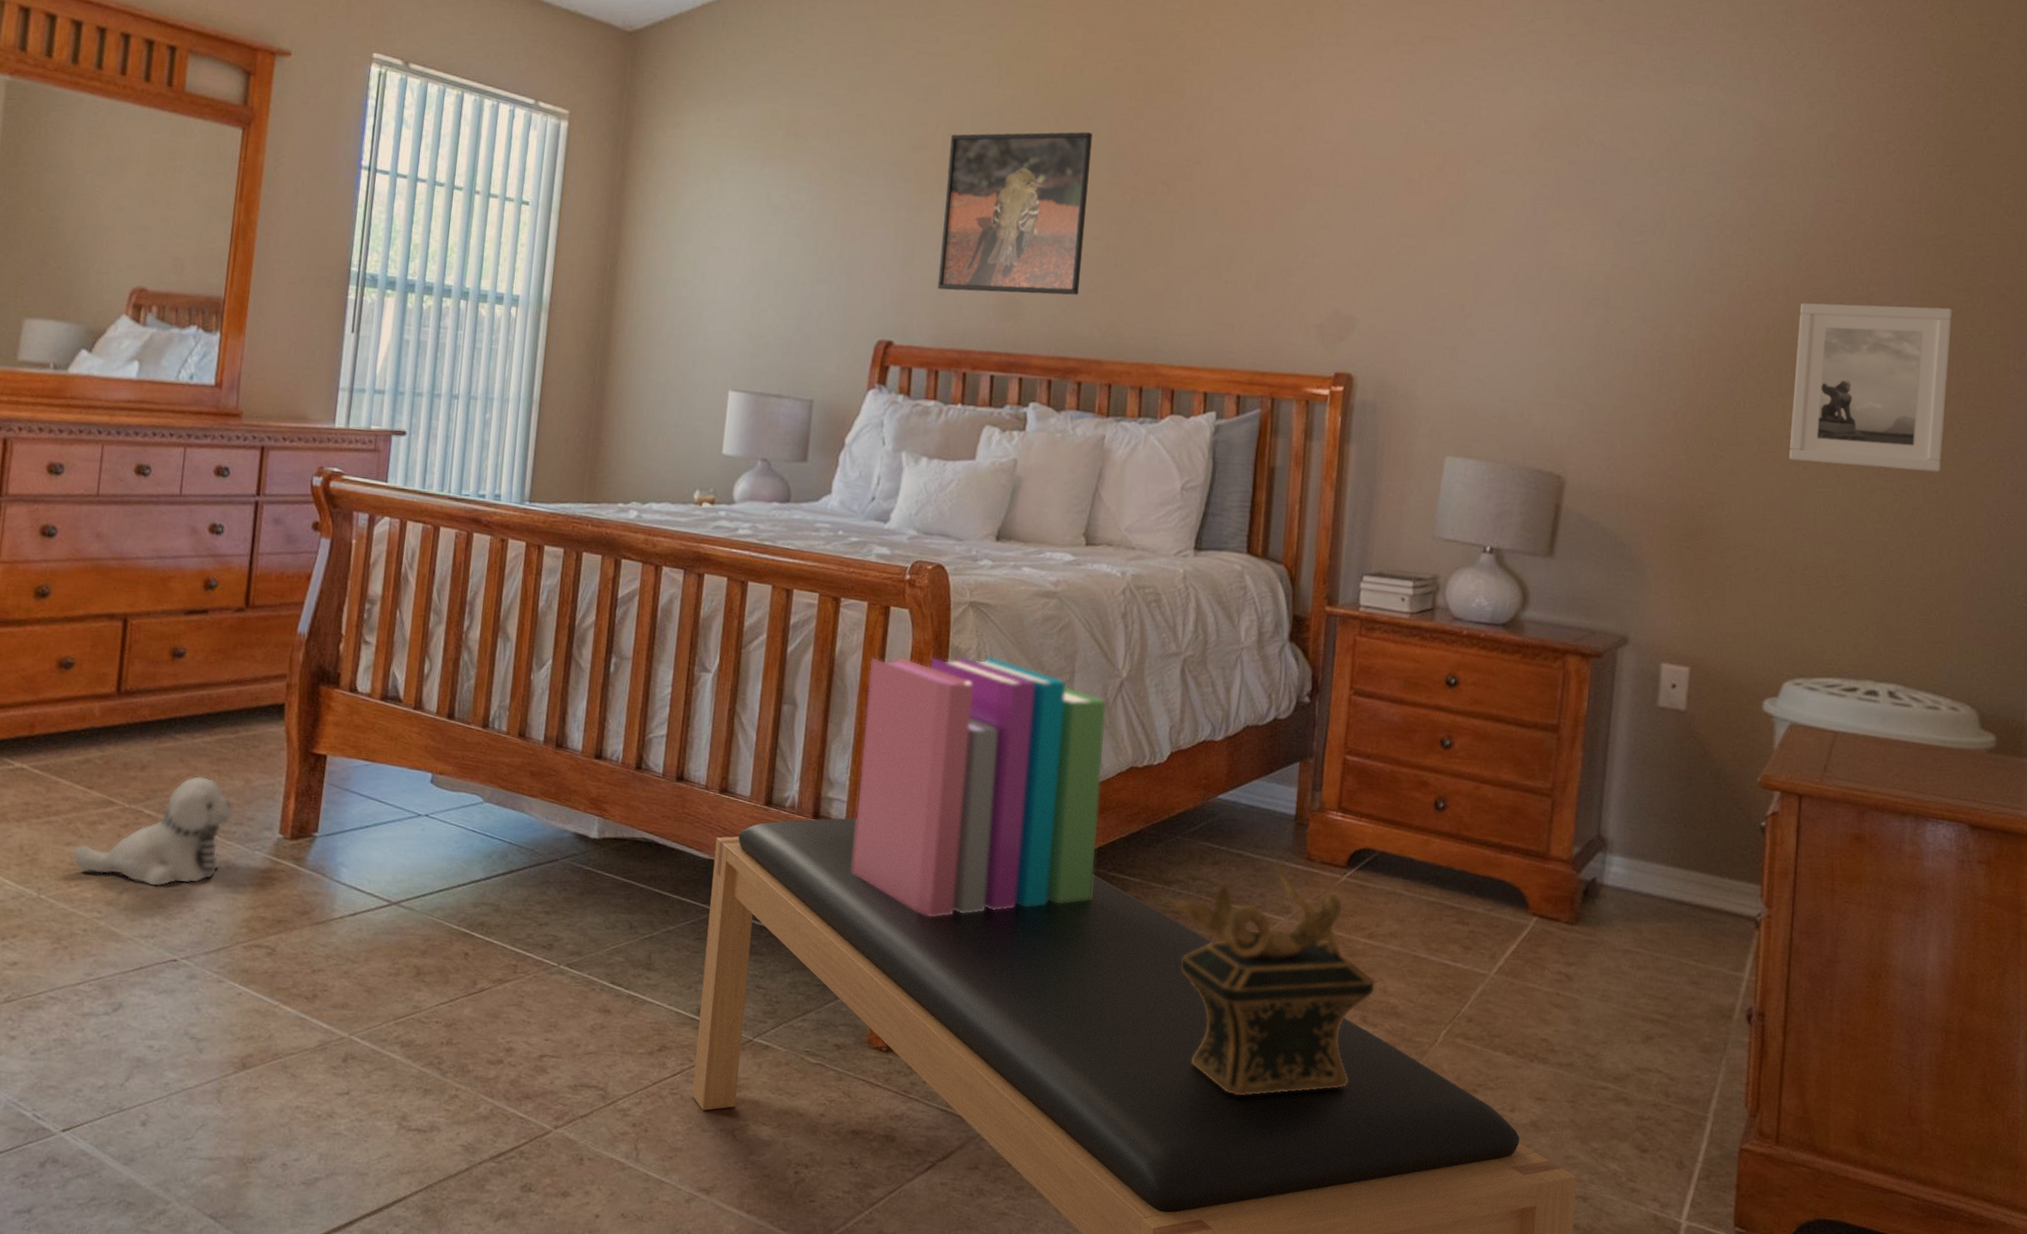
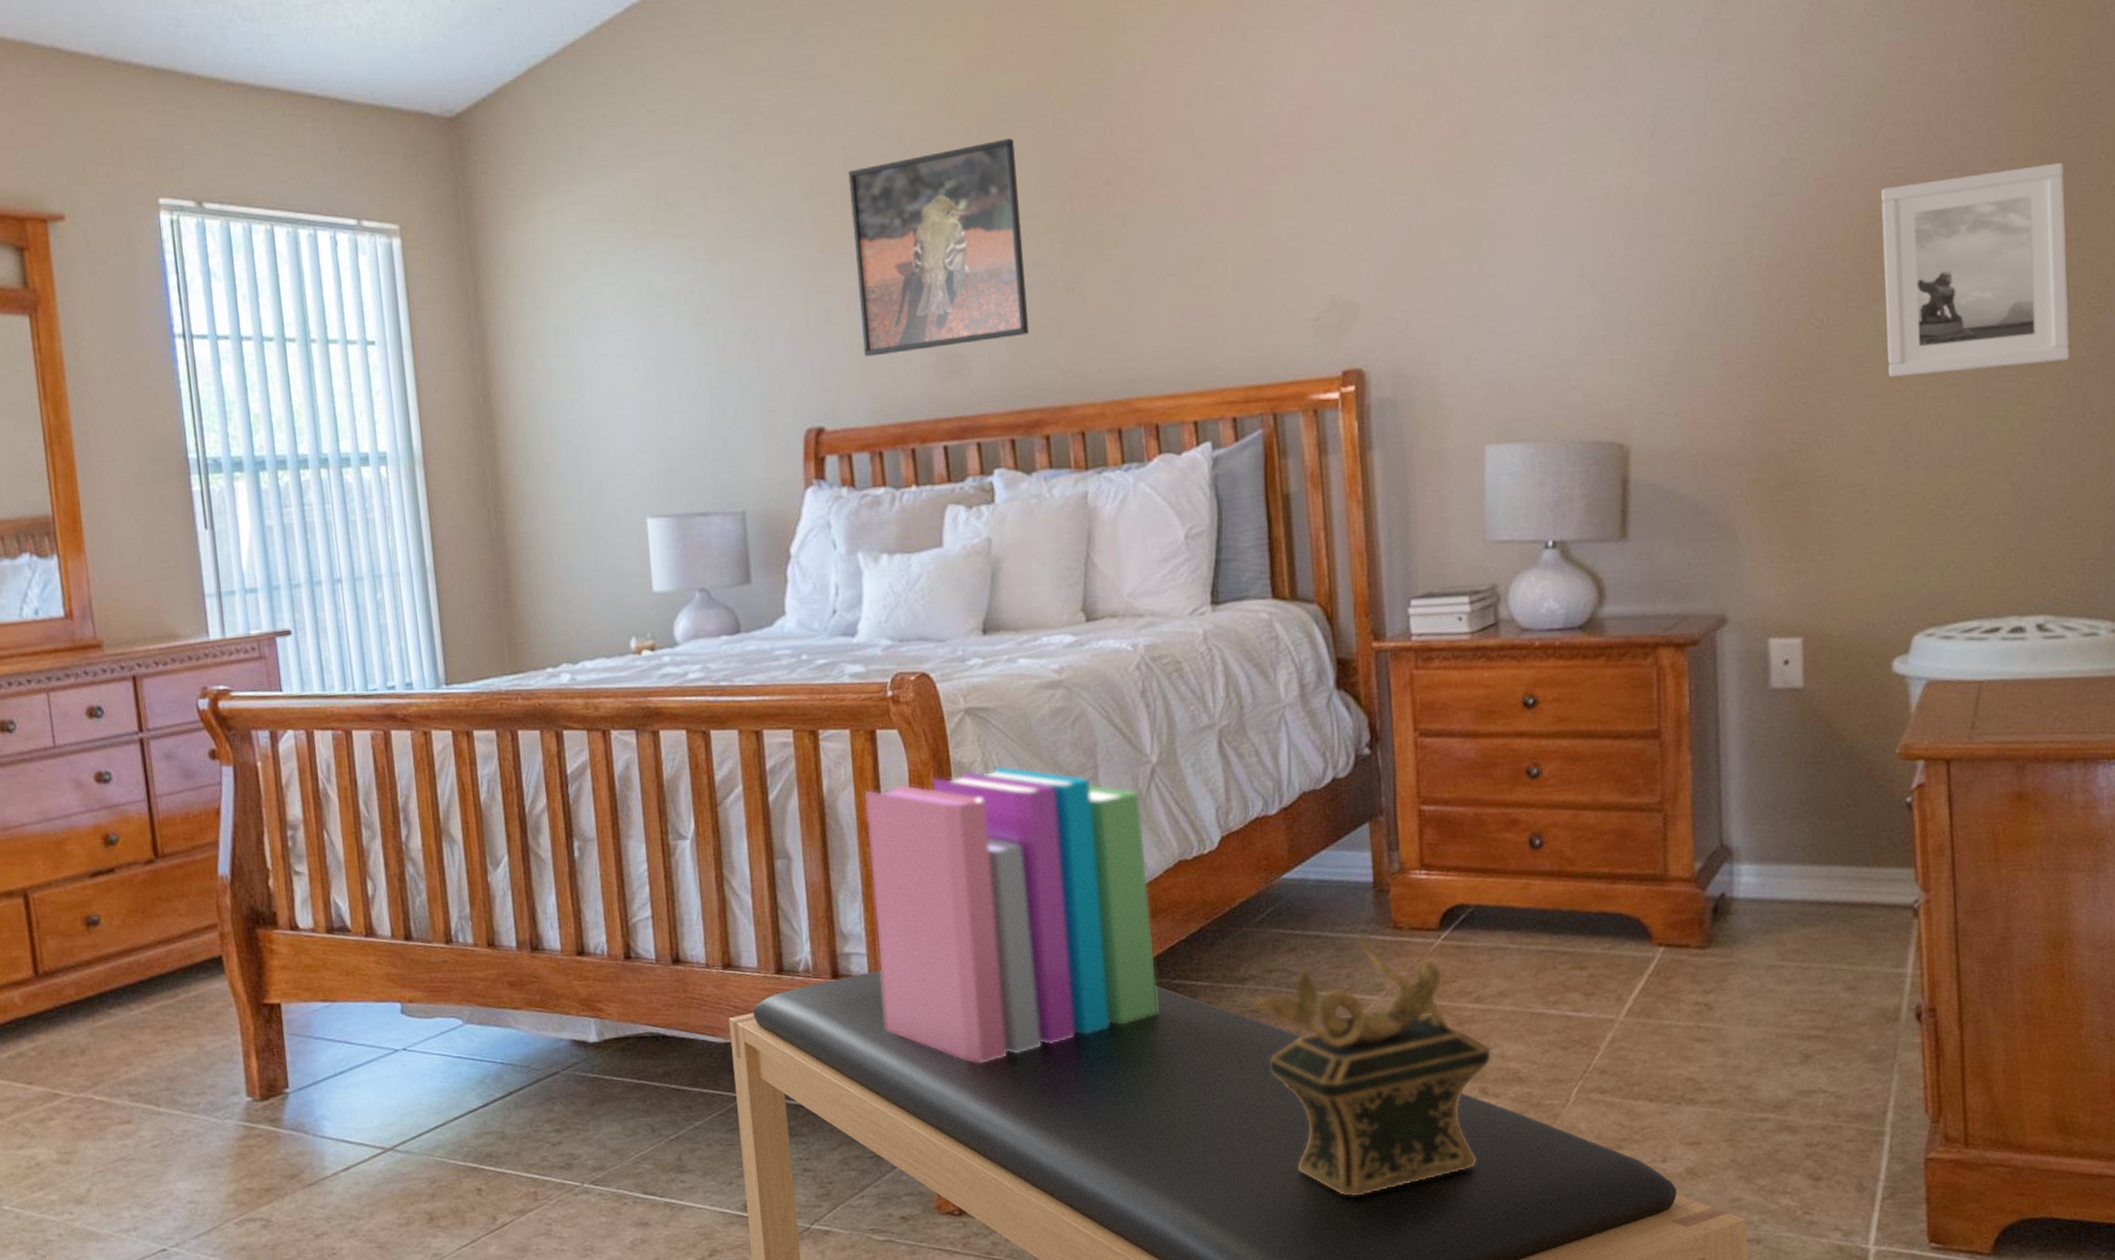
plush toy: present [72,775,234,887] -> none [26,1049,192,1177]

